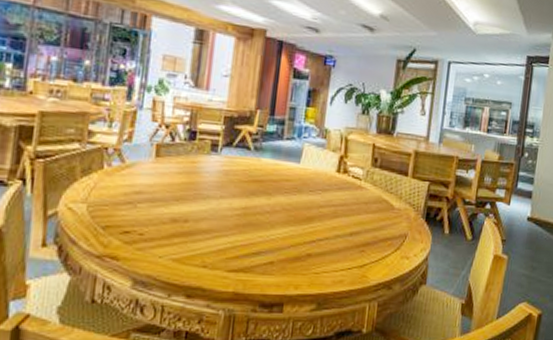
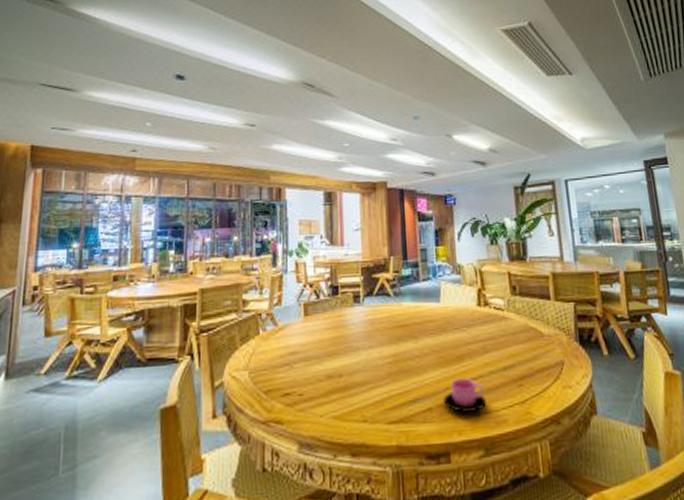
cup: none [286,238,328,271] -> present [443,378,486,413]

